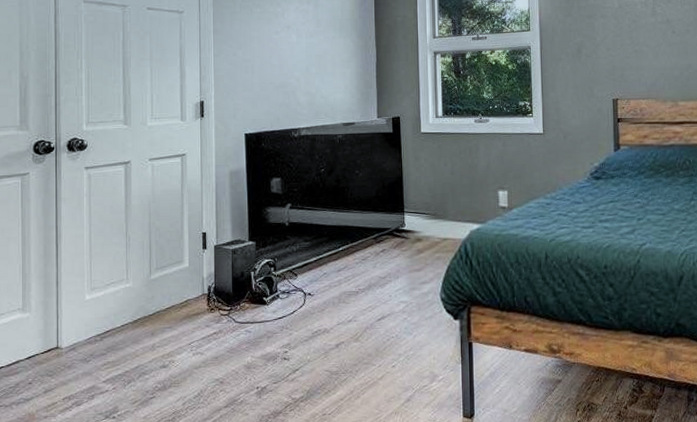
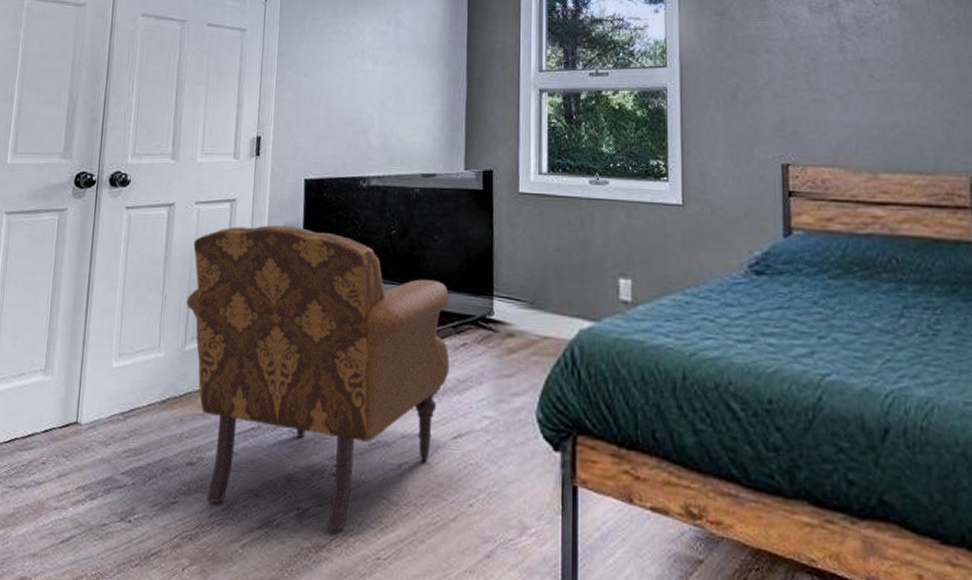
armchair: none [148,172,373,400] -> present [186,225,450,532]

